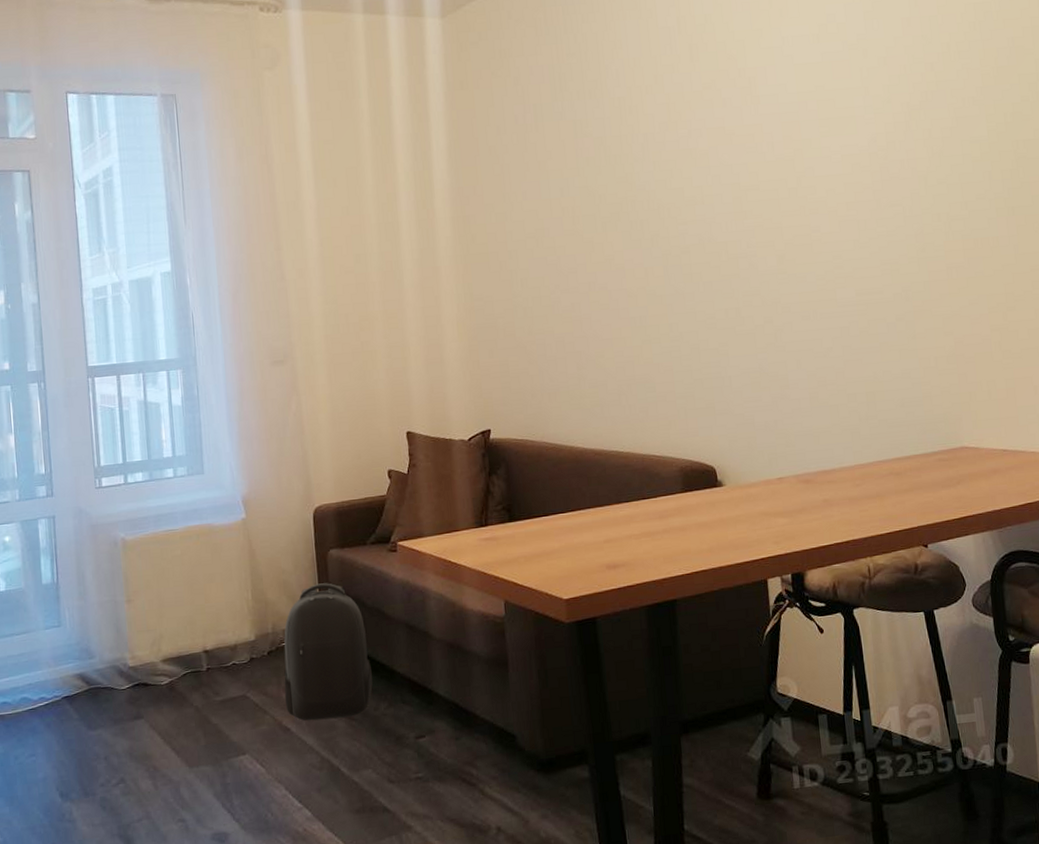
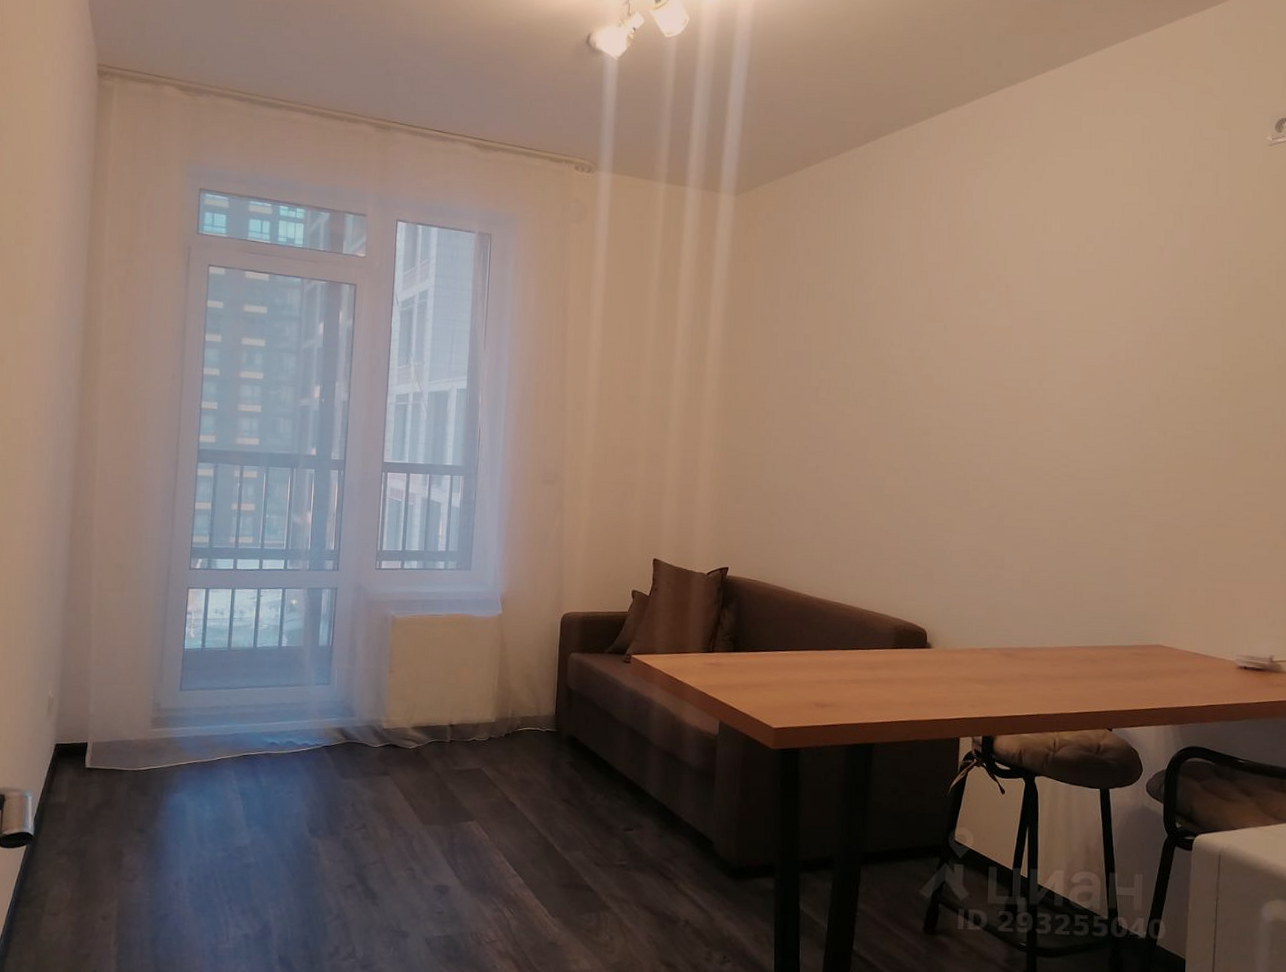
backpack: present [284,583,373,722] -> none [514,681,594,803]

